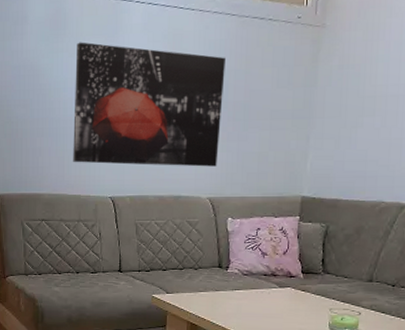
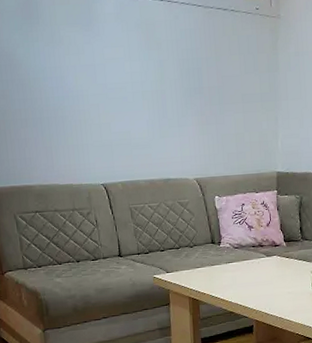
wall art: present [73,42,226,167] -> none [52,31,200,153]

